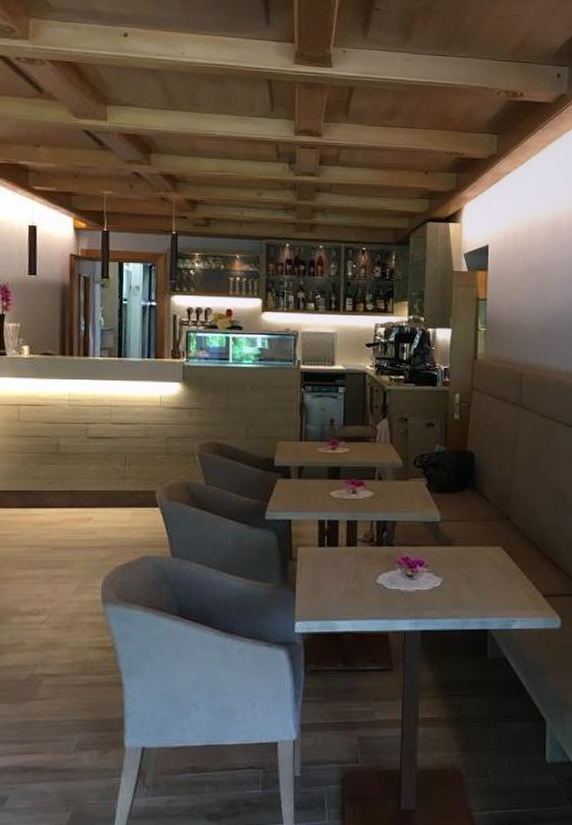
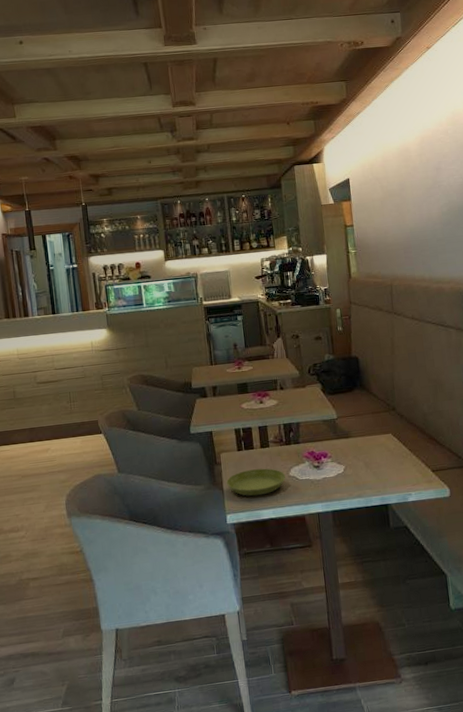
saucer: none [299,571,372,603] -> present [226,468,286,497]

